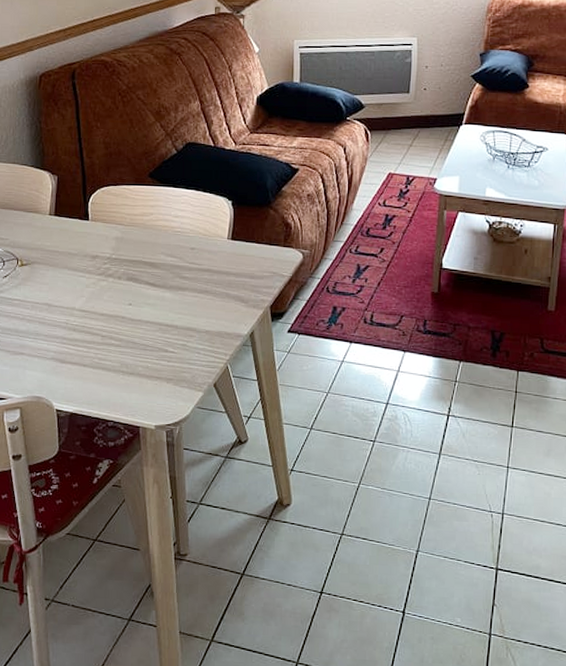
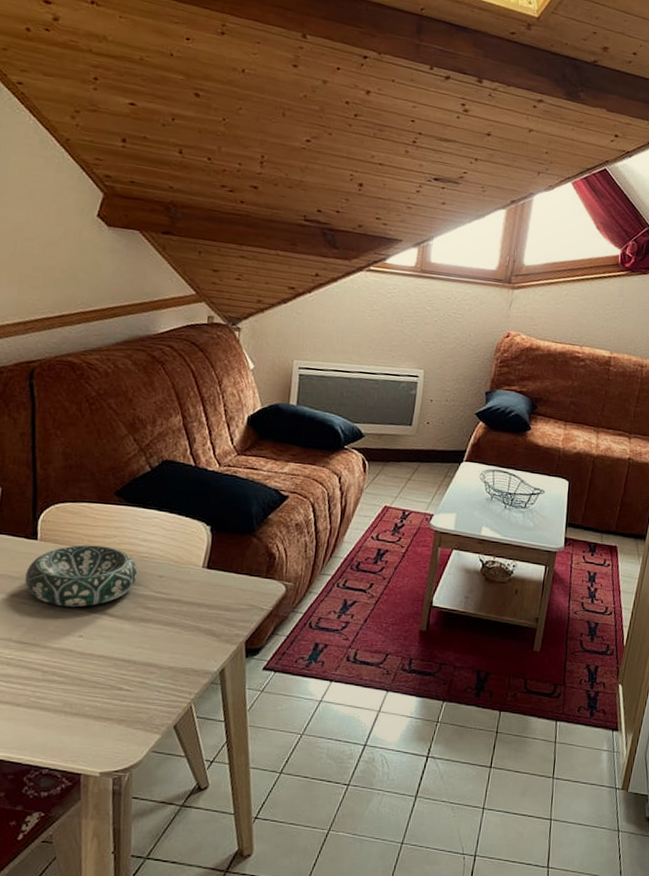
decorative bowl: none [82,223,173,279] -> present [25,545,138,607]

